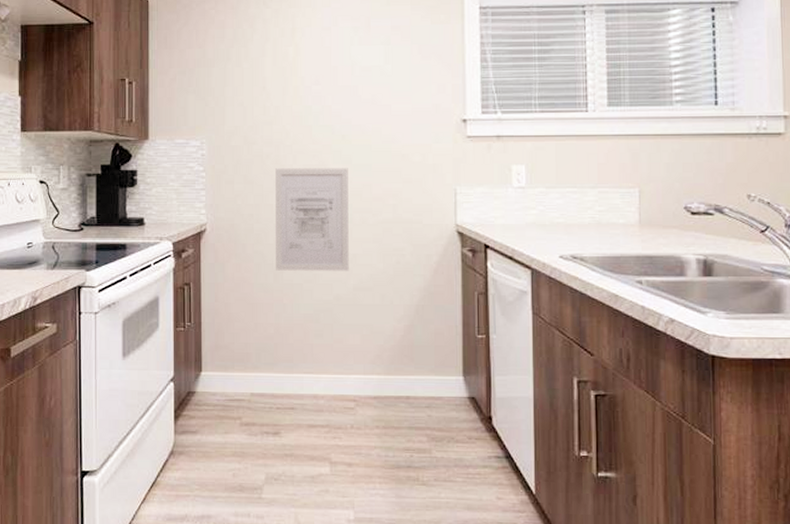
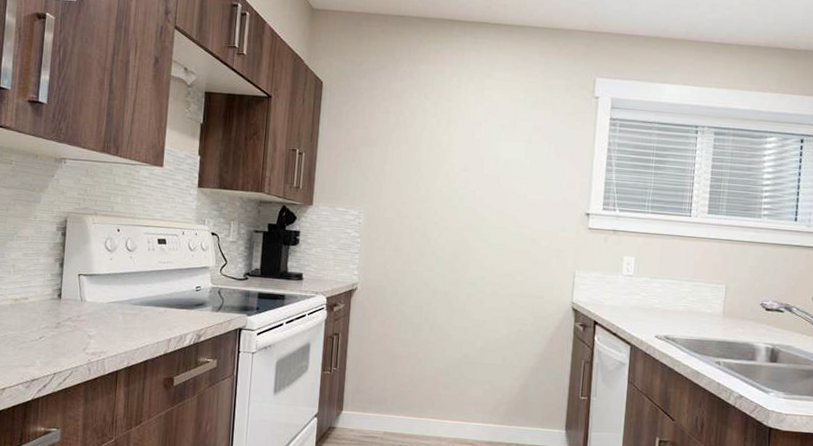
wall art: present [276,168,349,271] -> none [415,240,485,334]

